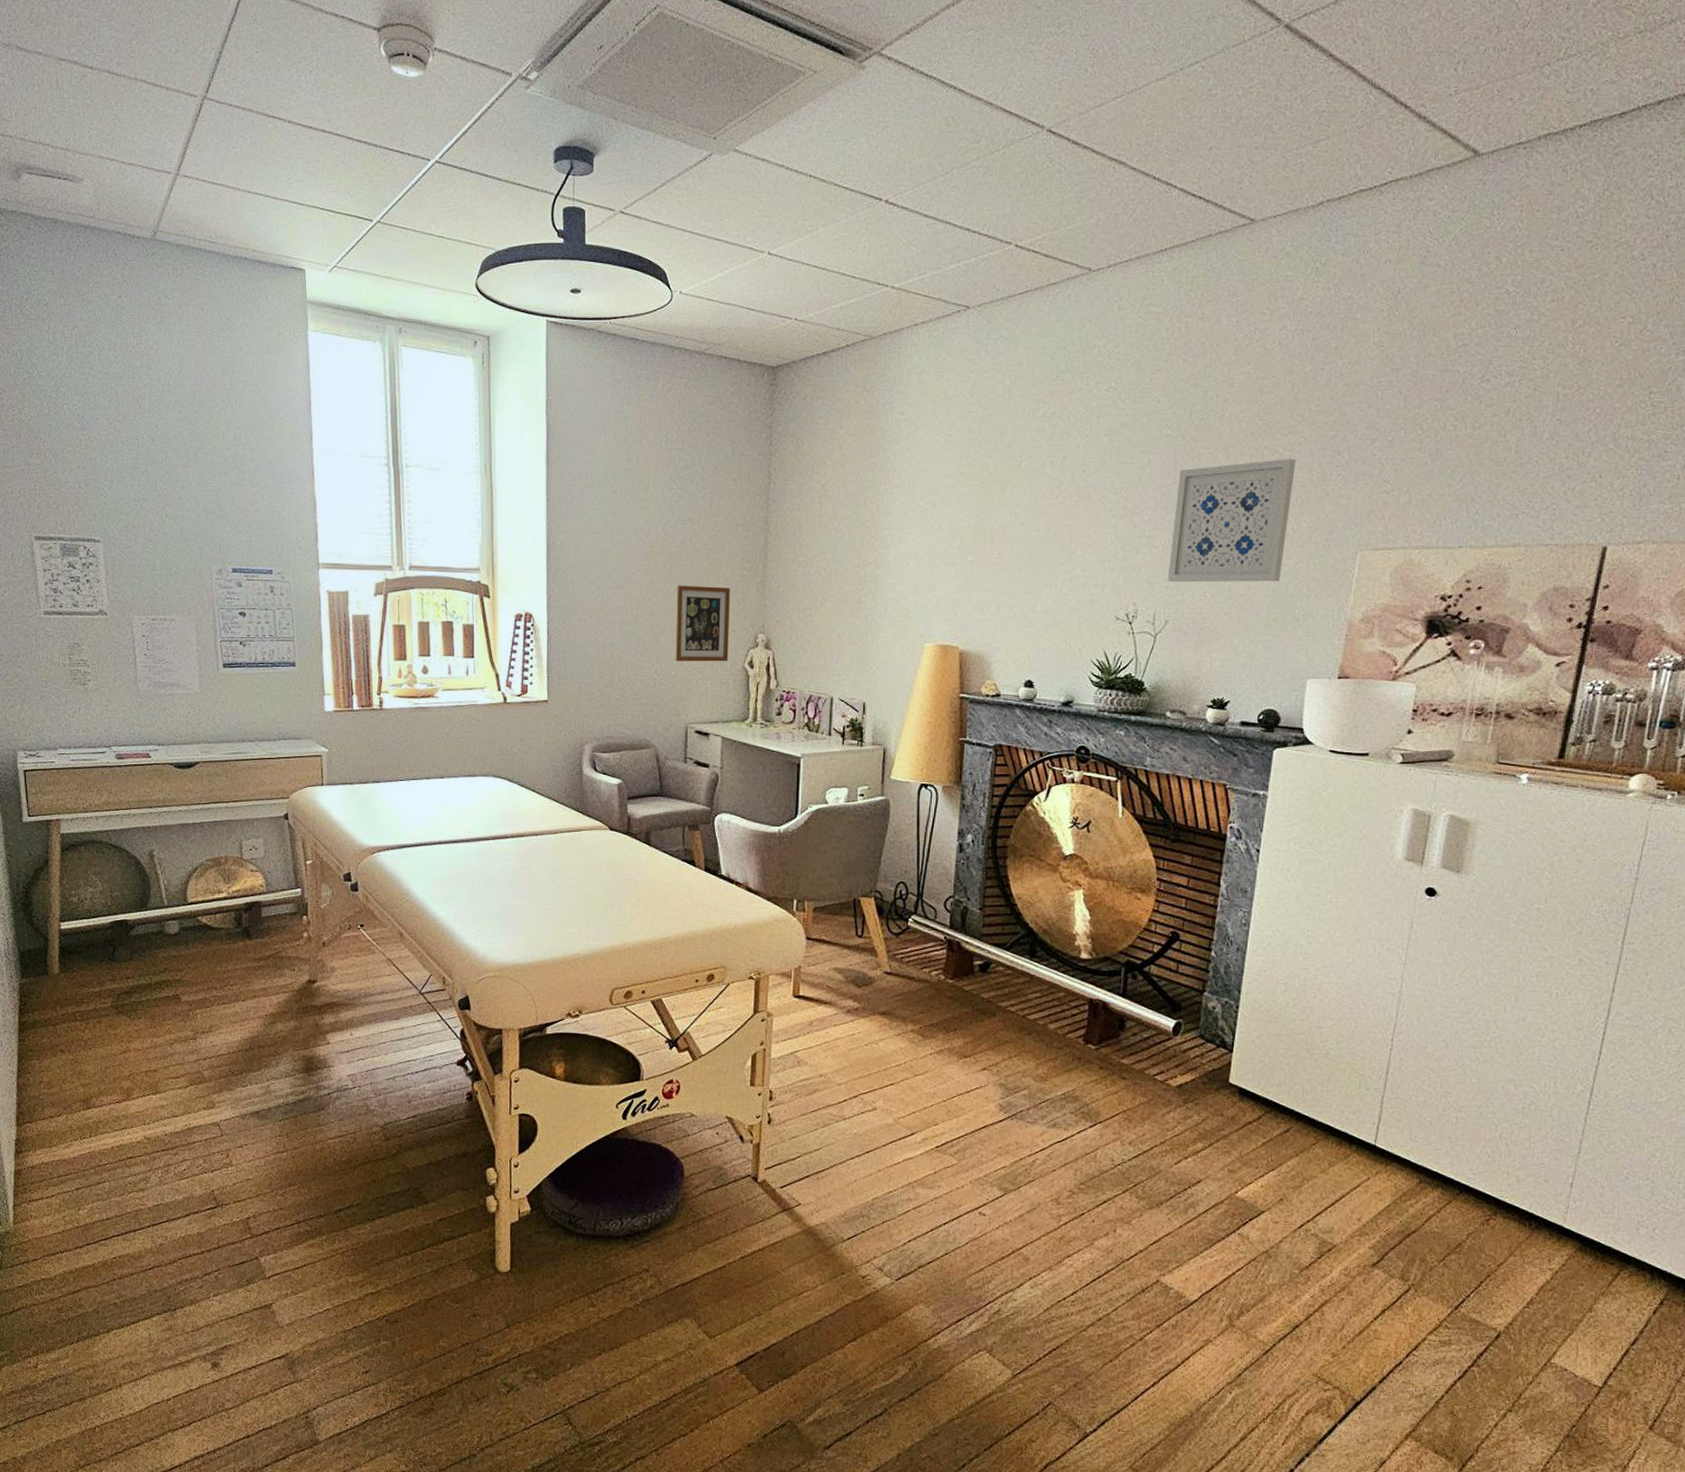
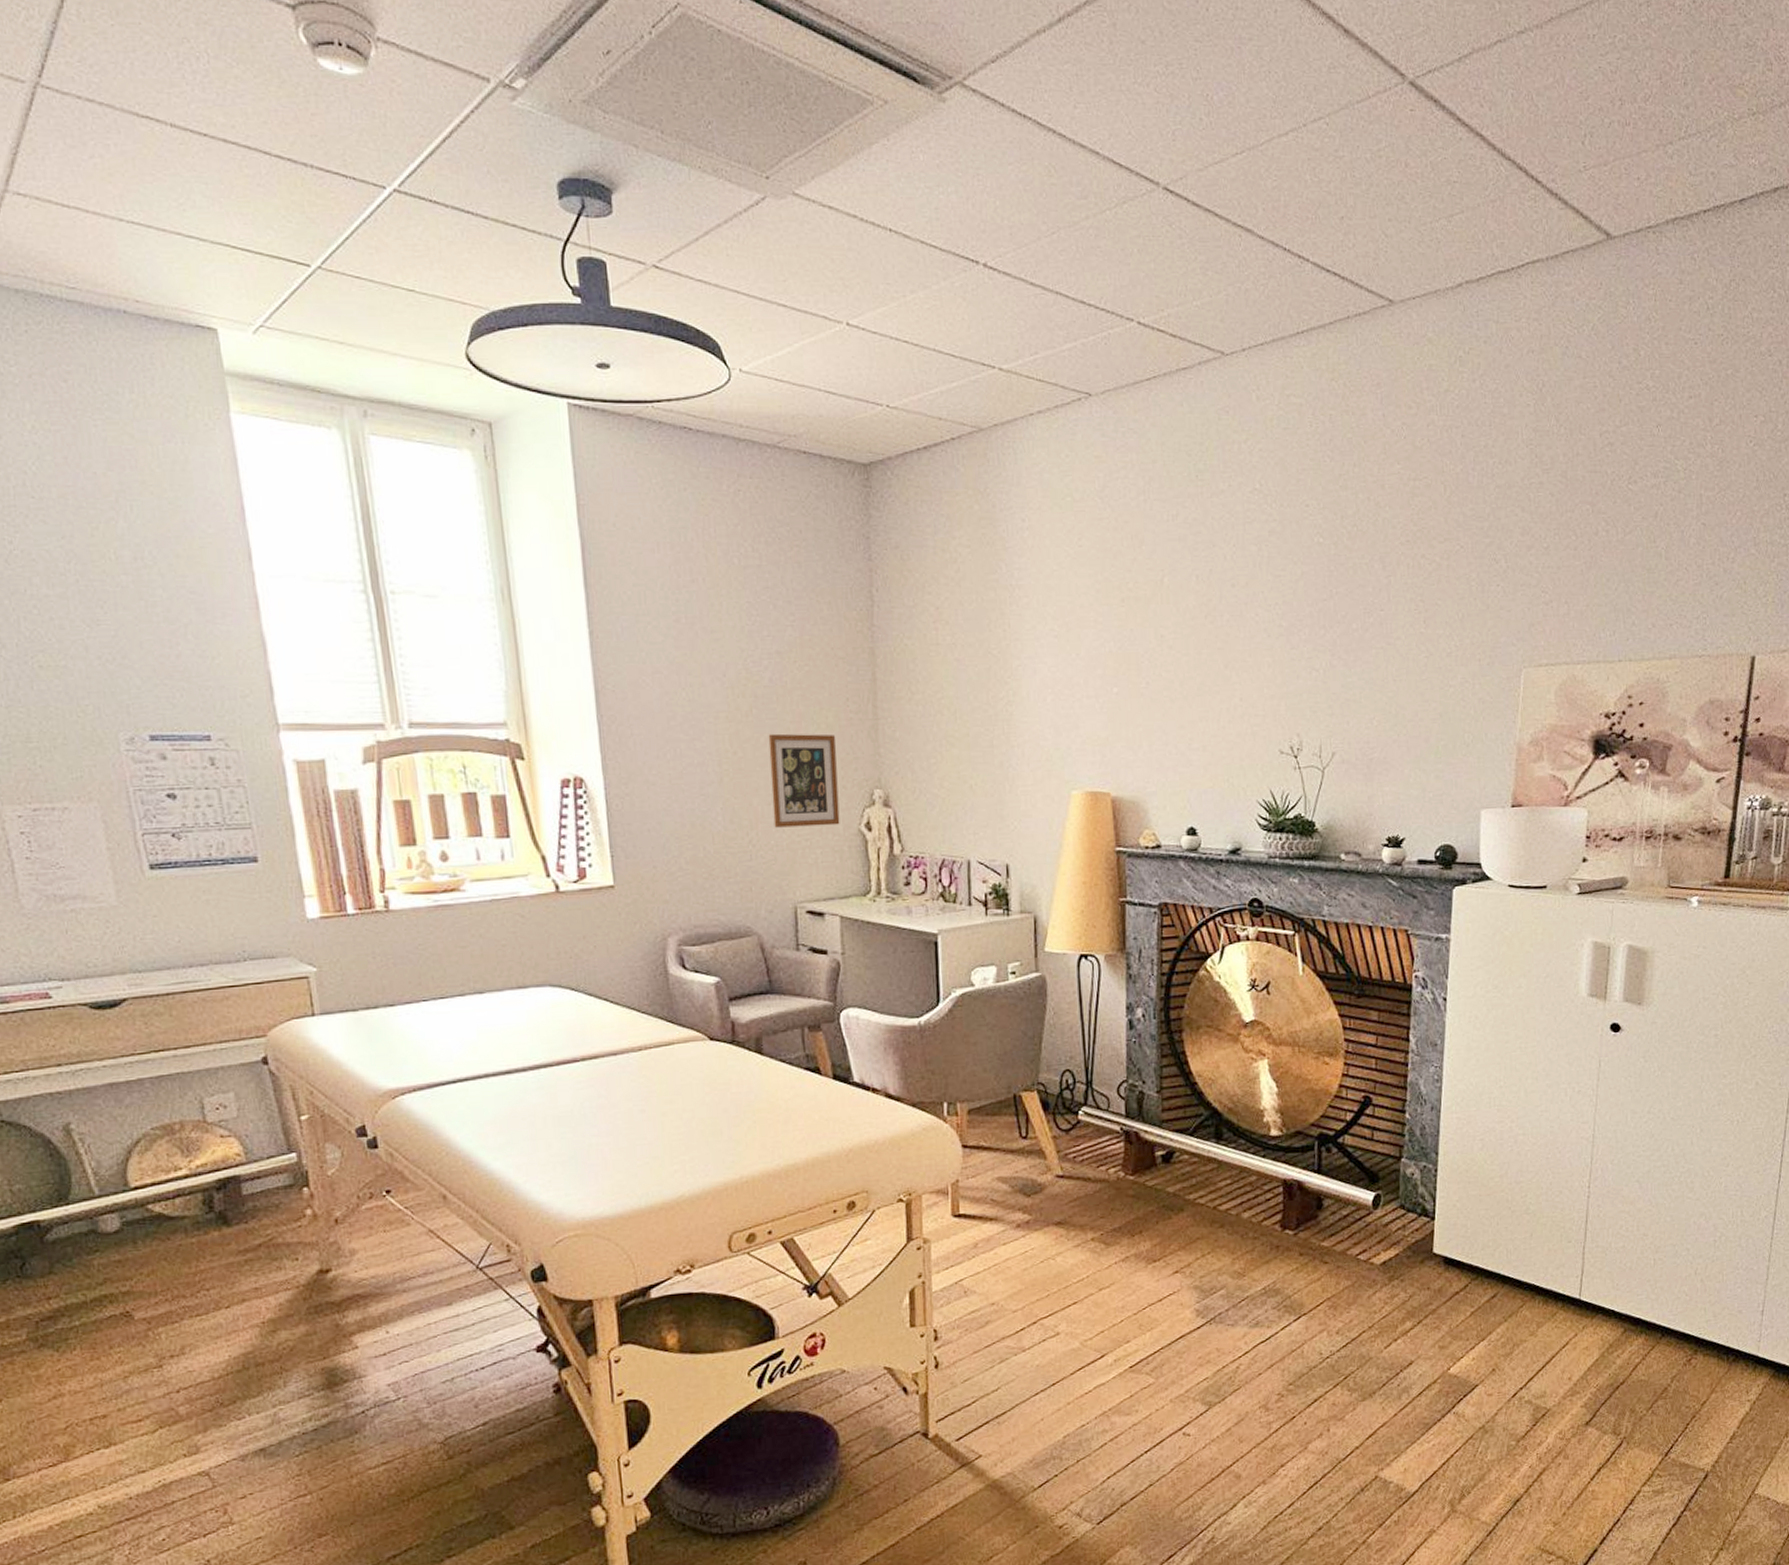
wall art: present [1167,459,1297,582] -> none [1331,569,1455,708]

